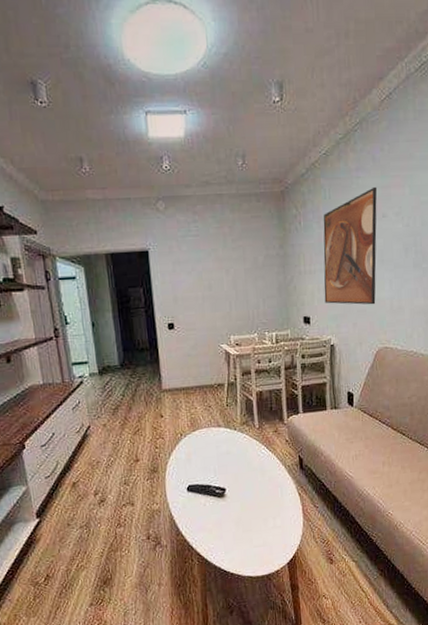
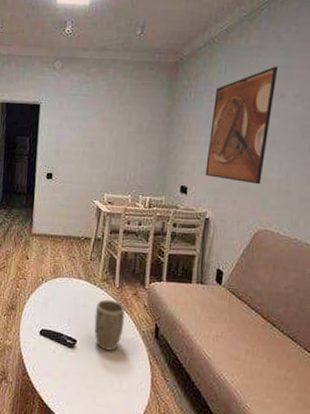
plant pot: none [239,441,270,492] -> present [94,299,126,352]

